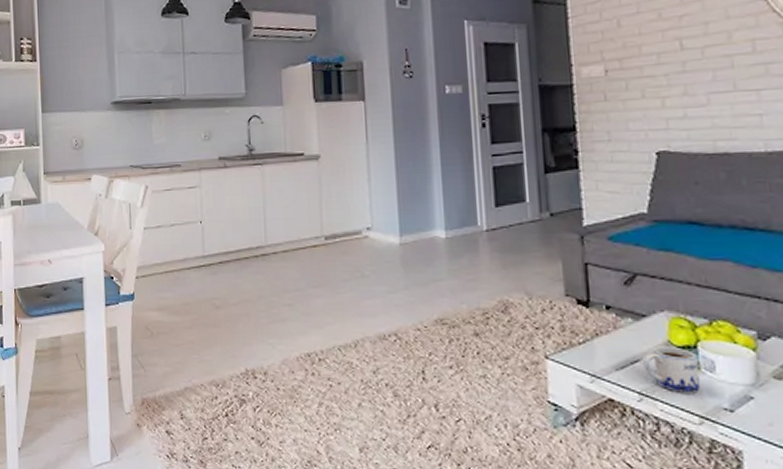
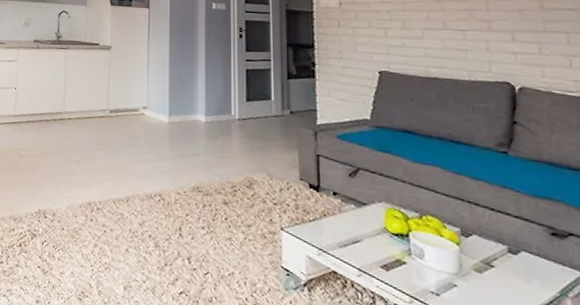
mug: present [643,346,700,393] -> none [363,231,411,276]

